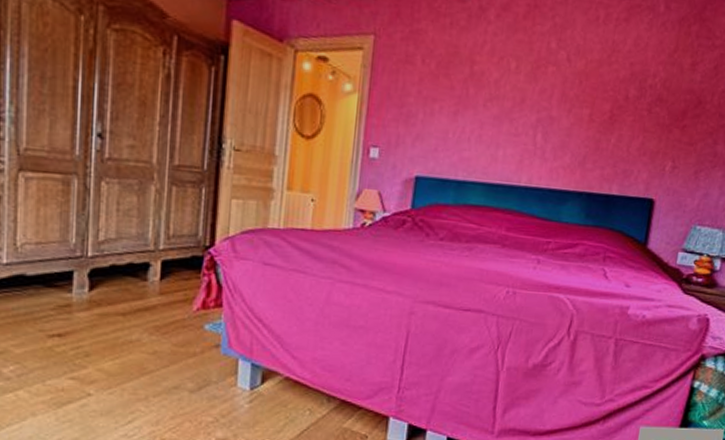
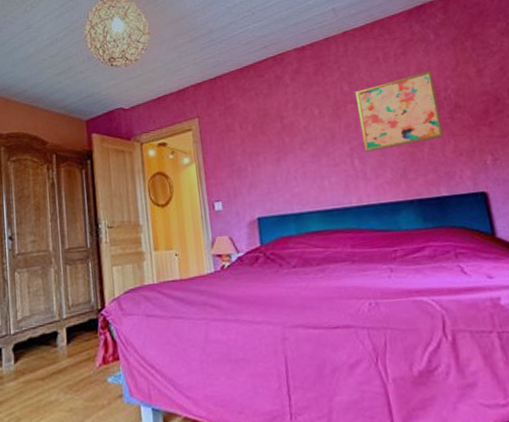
wall art: none [551,48,648,131] -> present [355,71,444,152]

